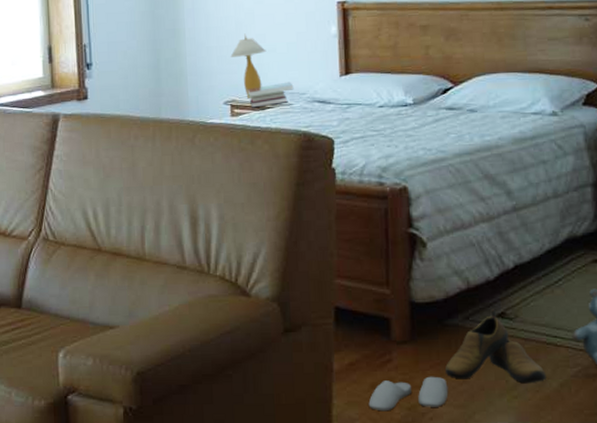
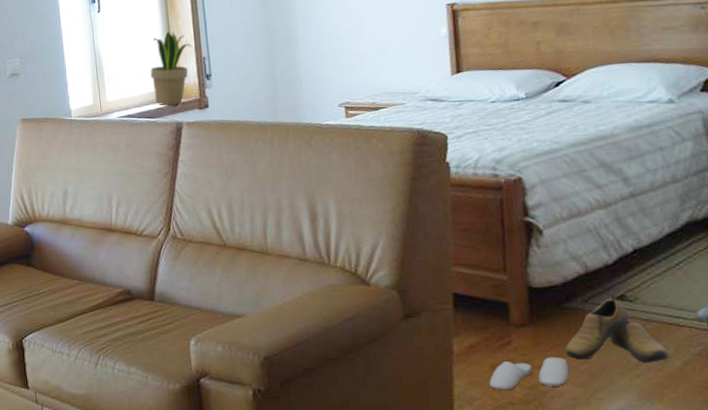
potted plant: none [27,14,73,95] -> present [150,30,192,106]
table lamp: present [230,33,267,100] -> none [343,39,378,101]
books: present [247,82,294,108] -> none [360,82,406,109]

